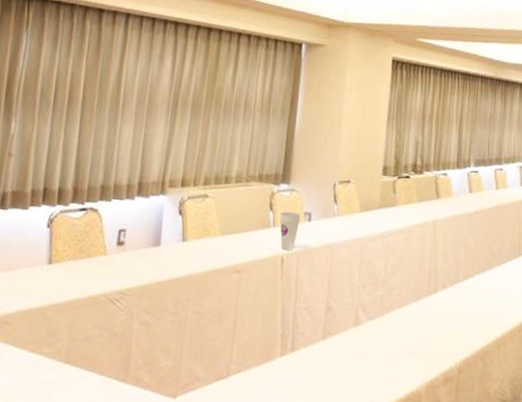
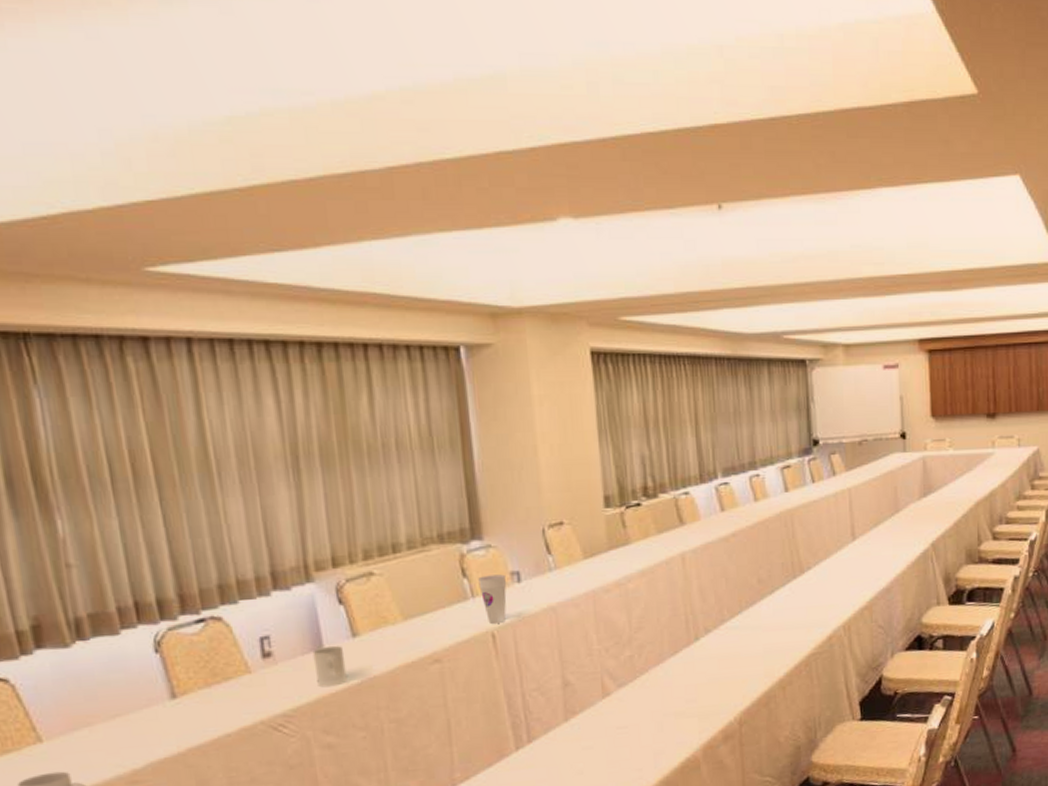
cup: none [149,245,174,277] -> present [312,646,348,688]

